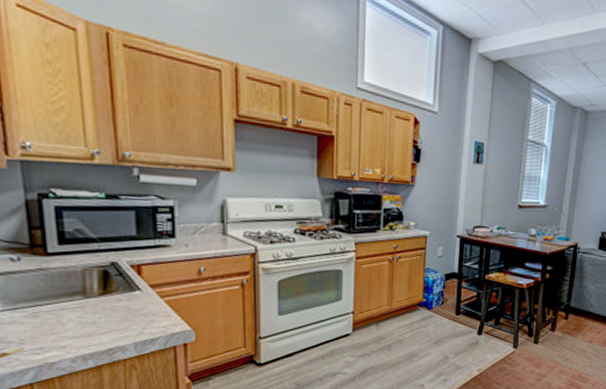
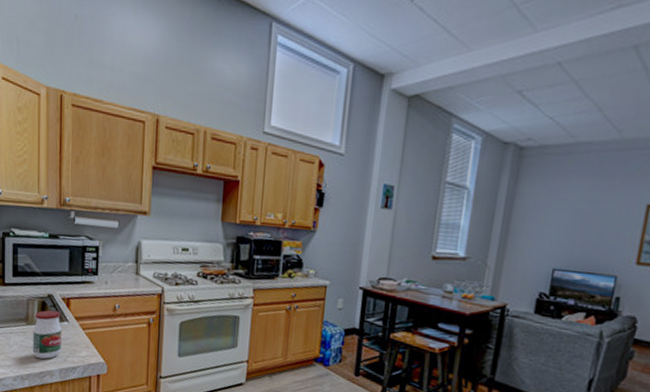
jar: none [93,279,134,335] -> present [32,310,63,359]

